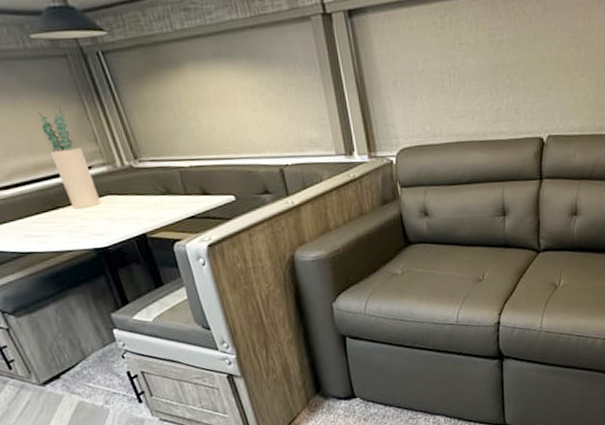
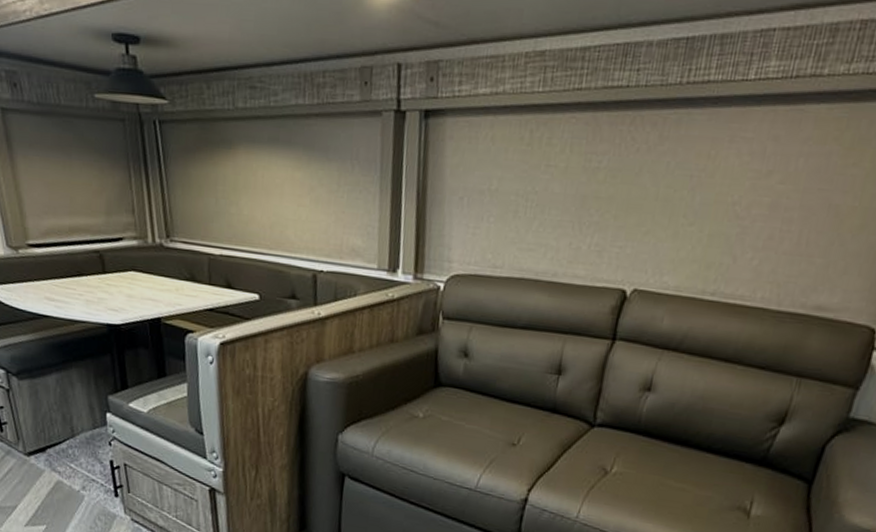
vase: present [38,105,101,209] -> none [84,169,124,281]

